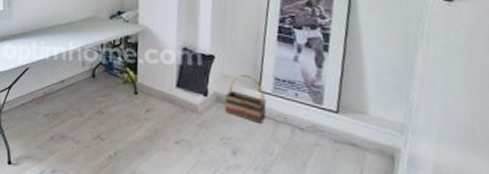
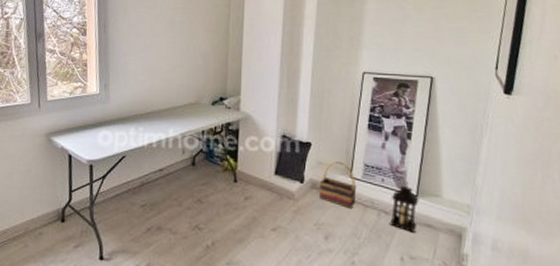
lantern: none [305,96,340,152] -> present [389,181,419,233]

